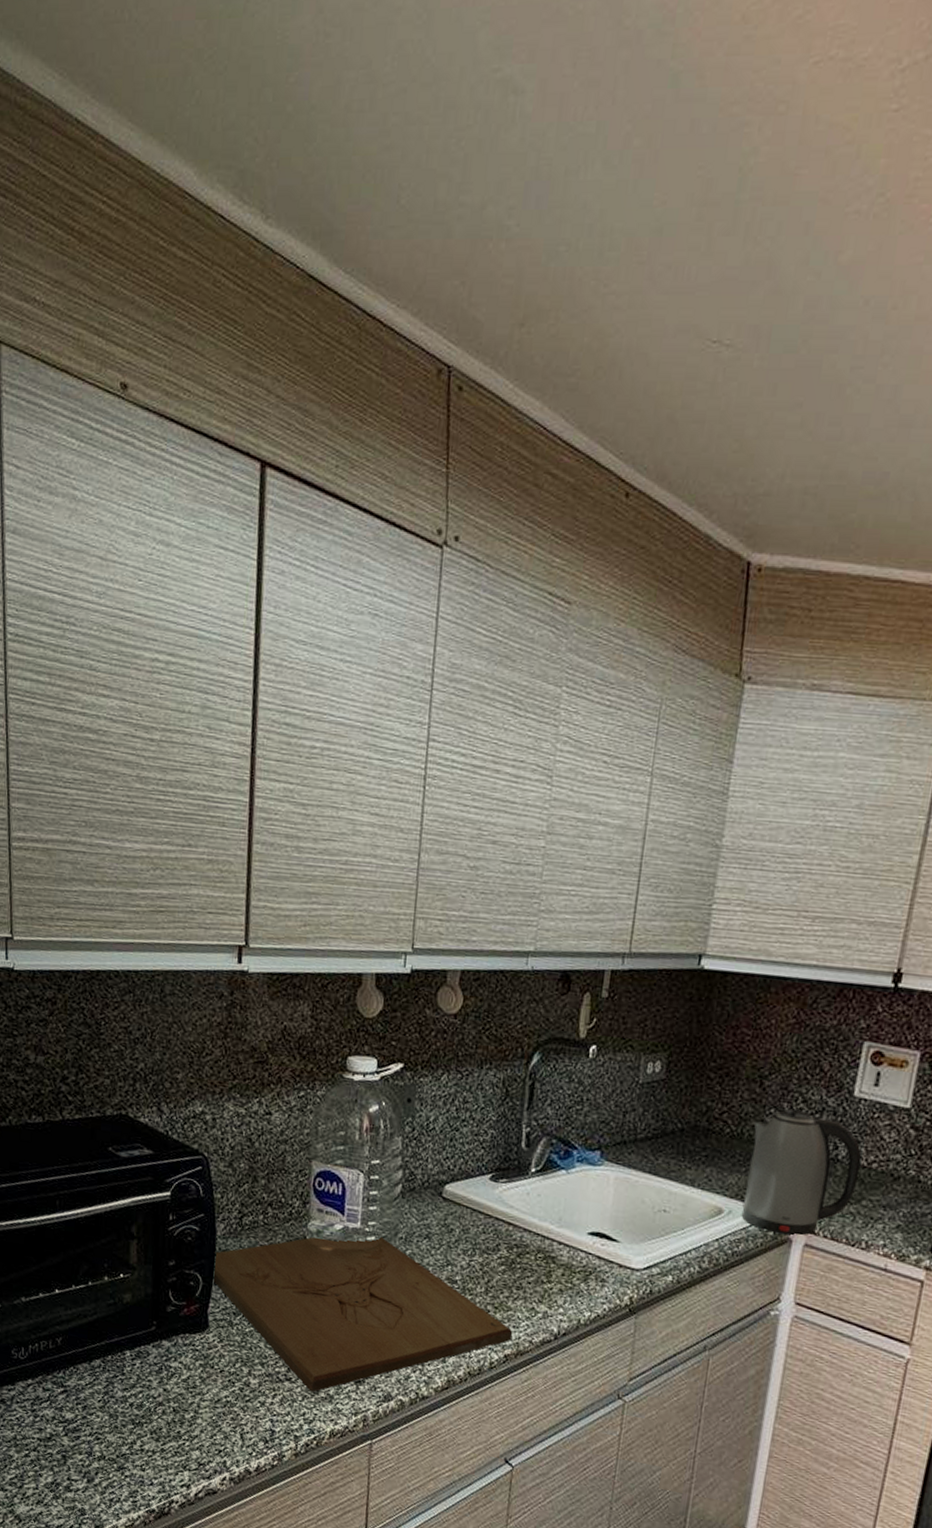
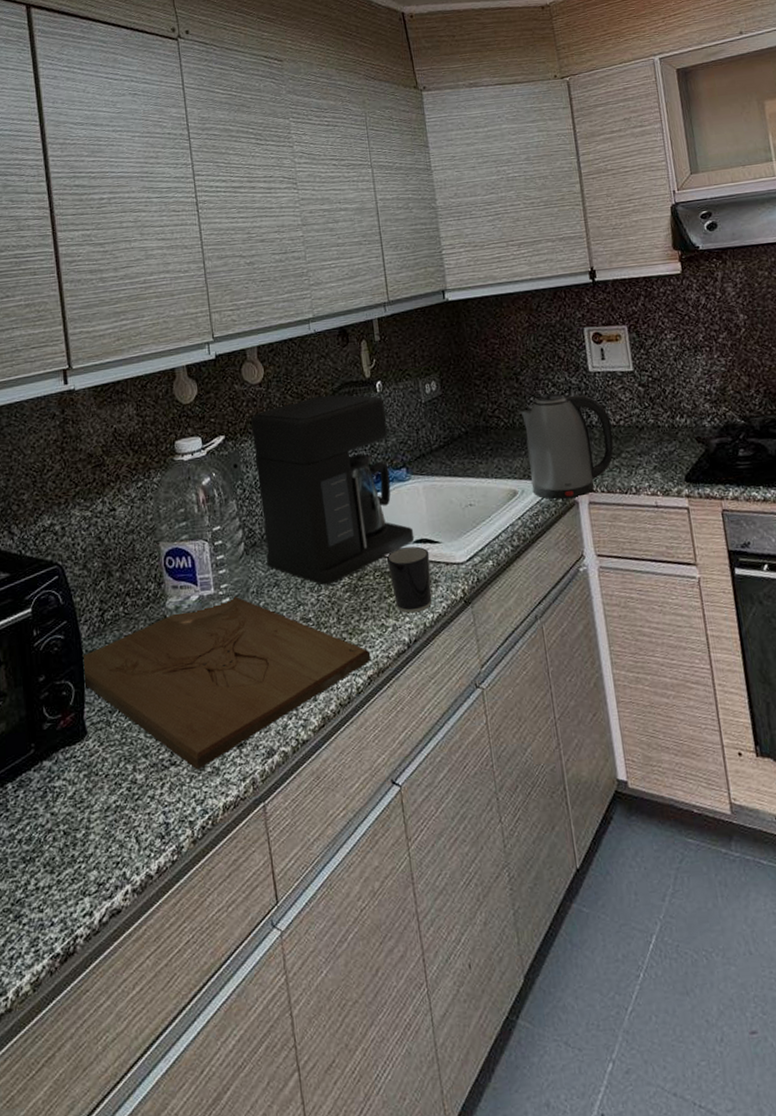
coffee maker: none [422,1045,594,1252] -> present [251,394,415,585]
mug: none [552,1235,604,1307] -> present [386,546,432,614]

